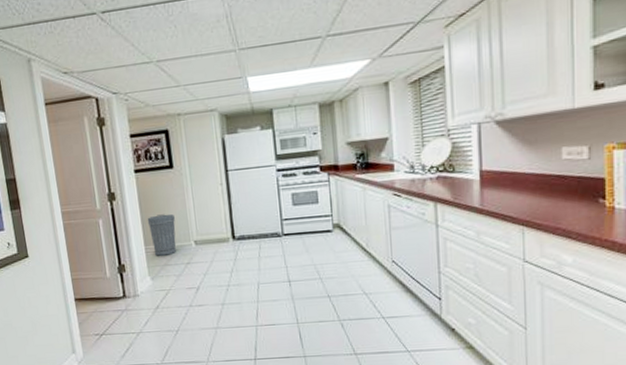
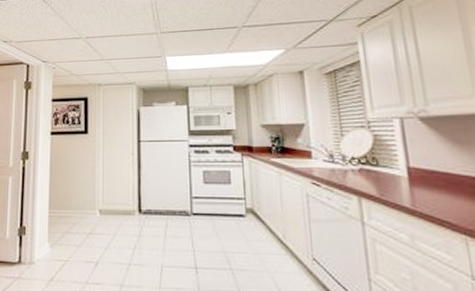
trash can: present [147,214,176,256] -> none [55,178,83,222]

